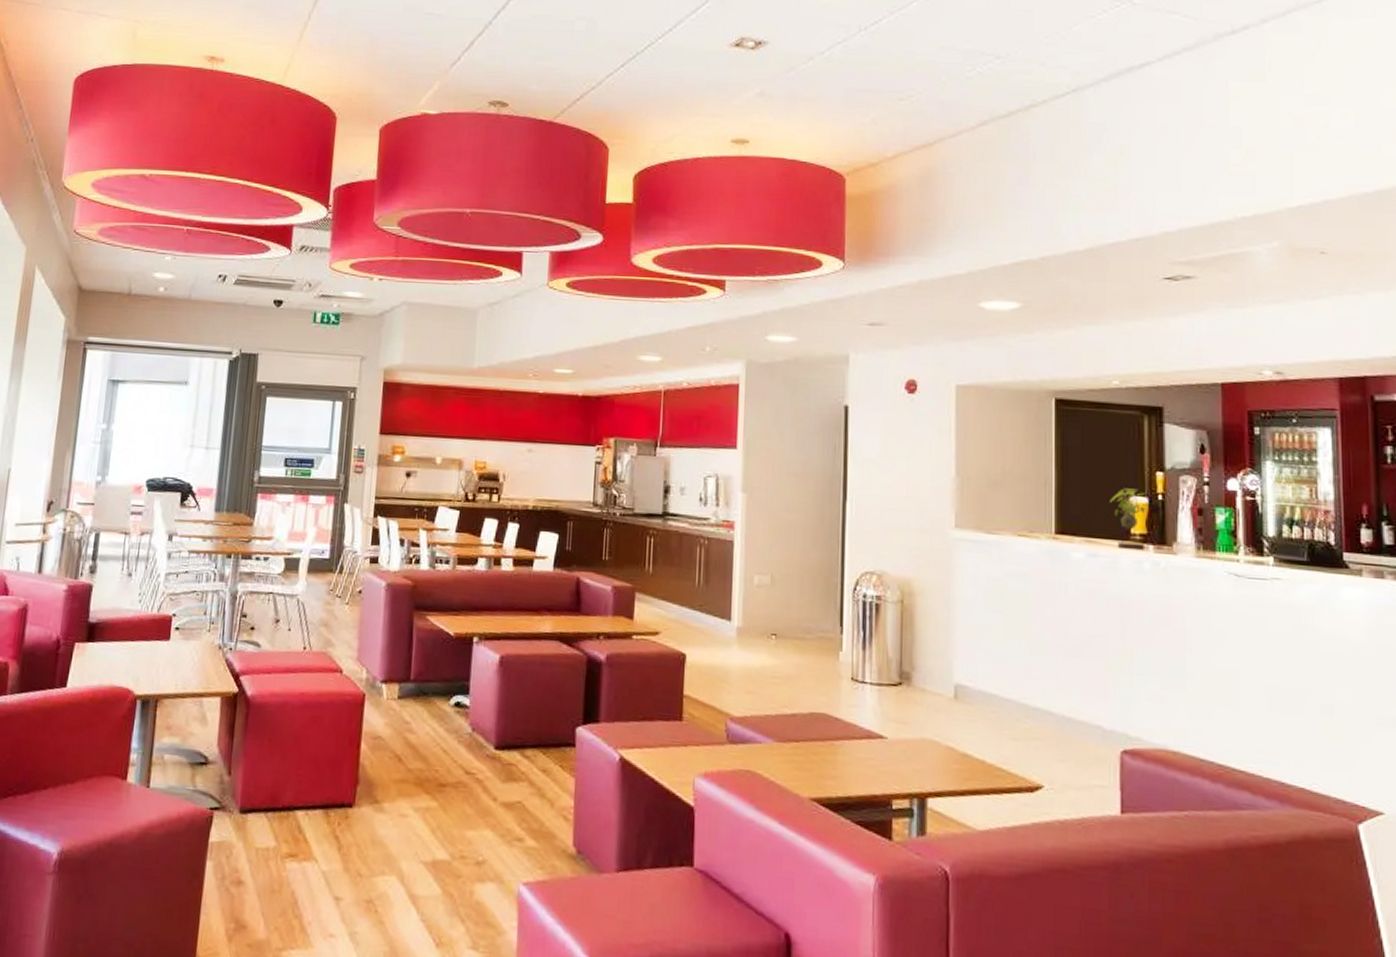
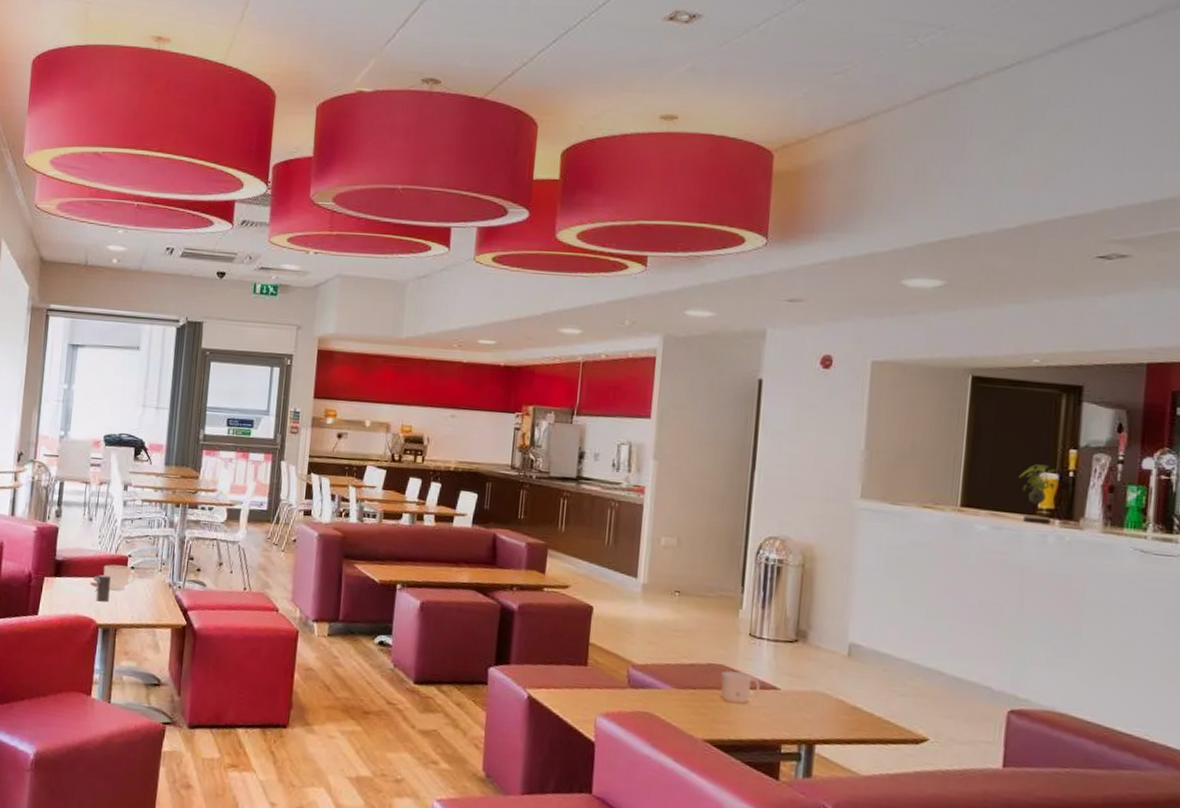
cup: none [127,638,152,669] -> present [89,574,111,602]
cup: none [143,625,181,656] -> present [103,564,136,591]
mug: none [824,719,866,757] -> present [720,670,760,705]

